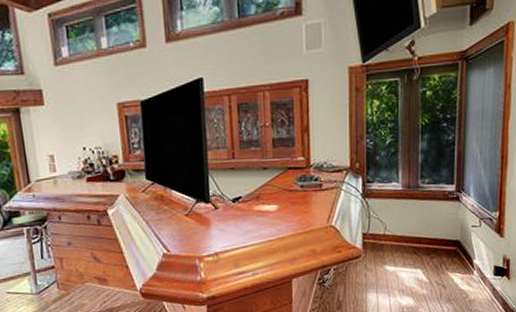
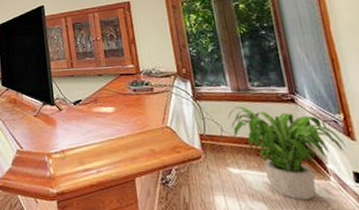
potted plant: none [394,204,494,293] -> present [228,106,346,201]

